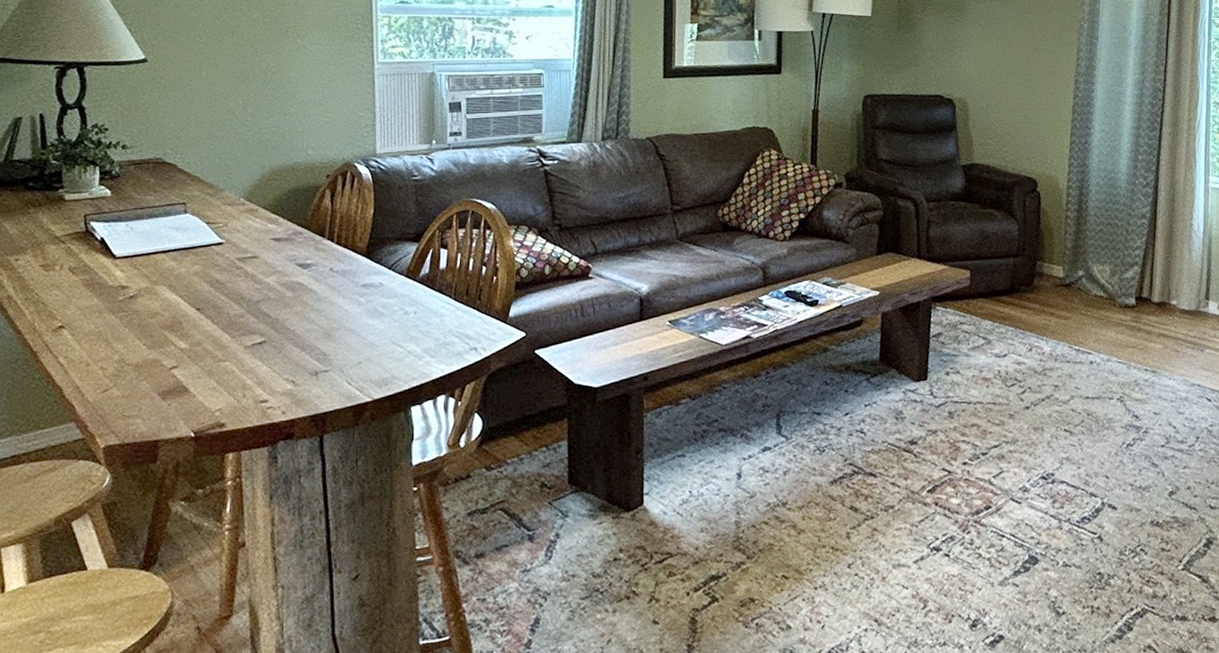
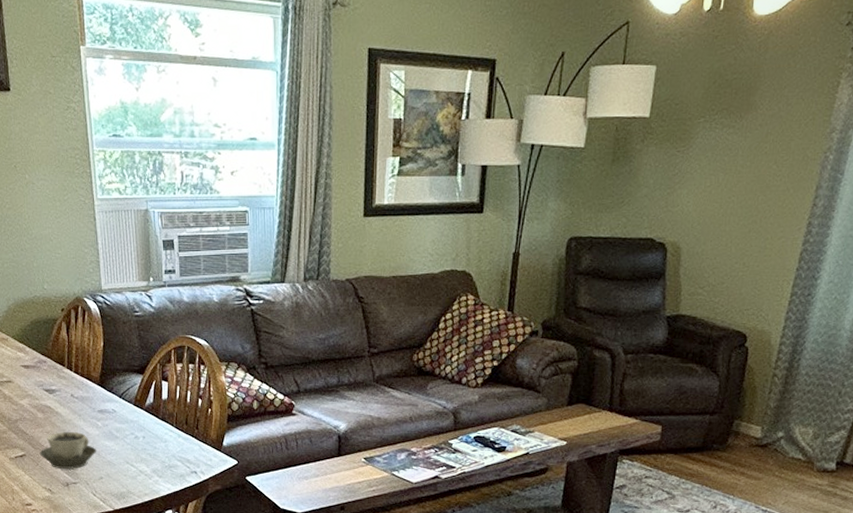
cup: none [283,311,357,355] -> present [39,432,97,469]

